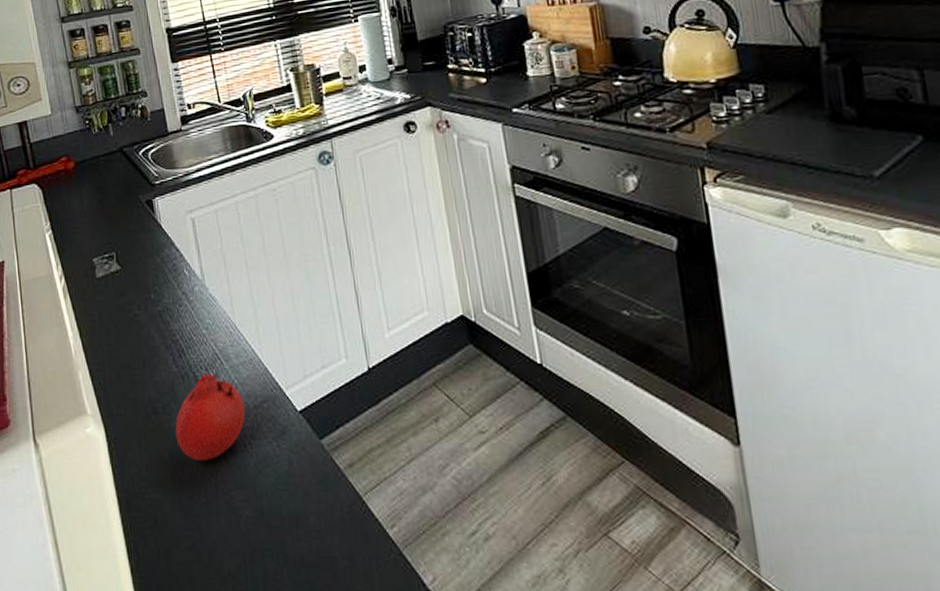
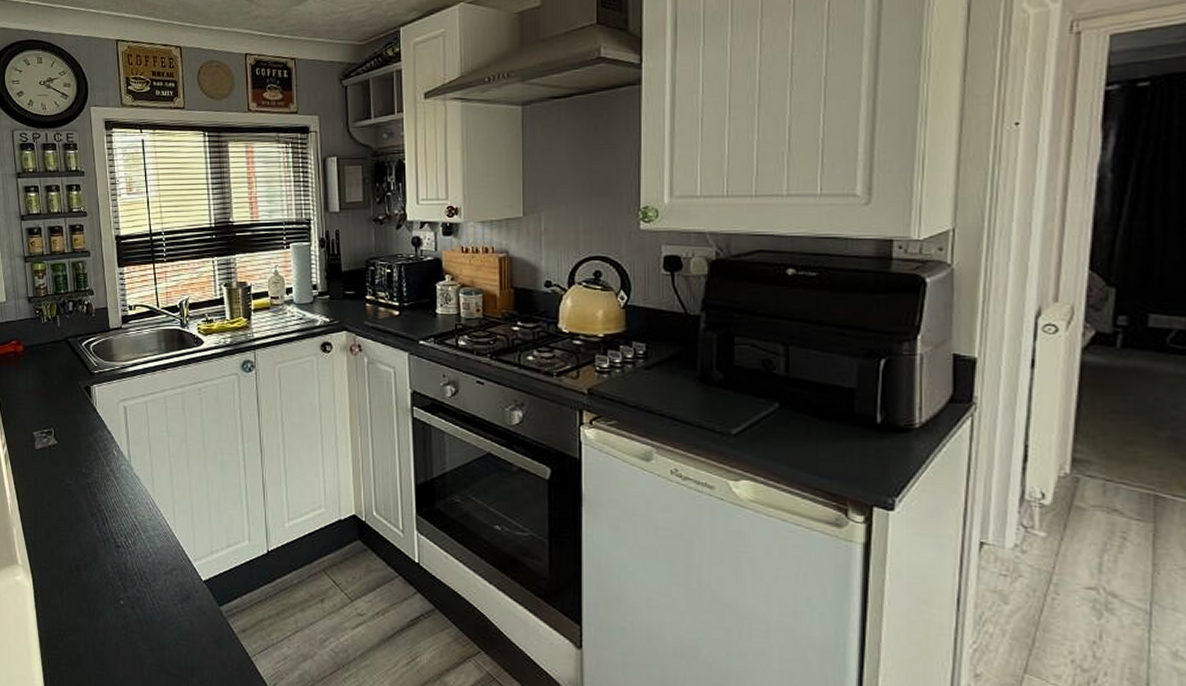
fruit: present [175,373,246,462] -> none [94,540,157,615]

